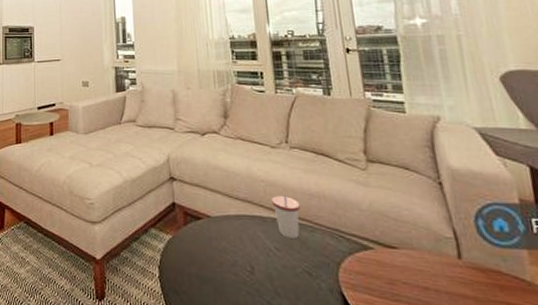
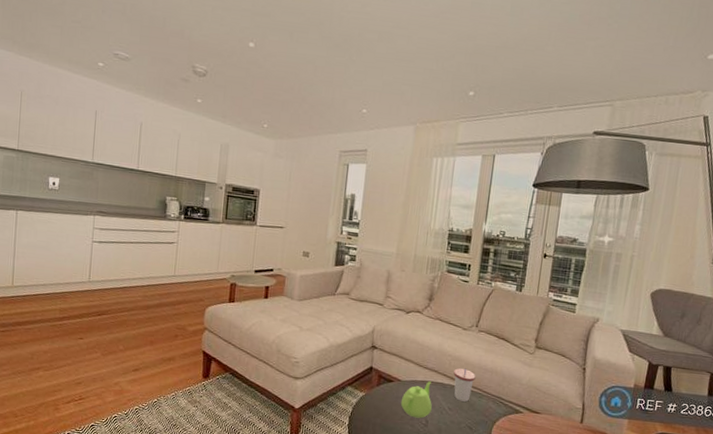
teapot: none [215,215,255,264] -> present [400,381,432,419]

